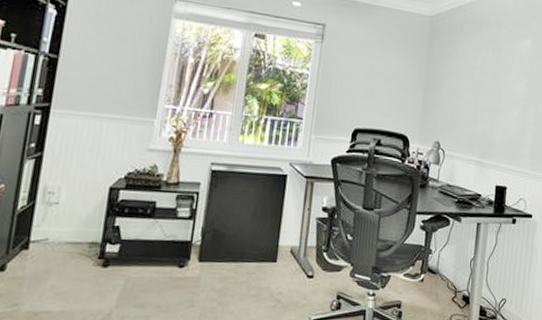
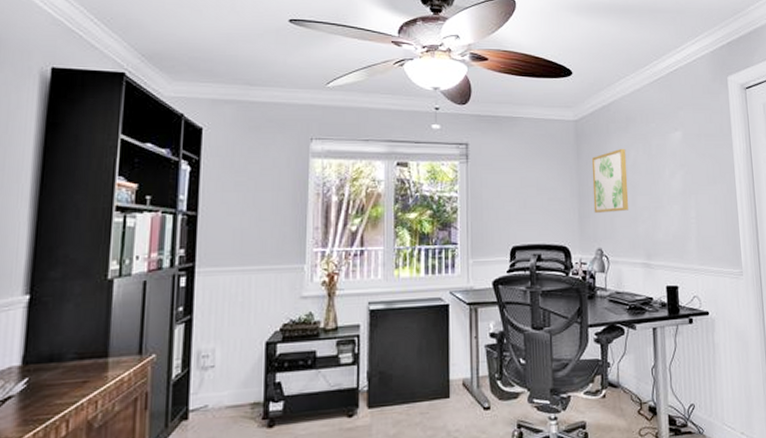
wall art: none [437,48,476,109] -> present [591,148,629,213]

